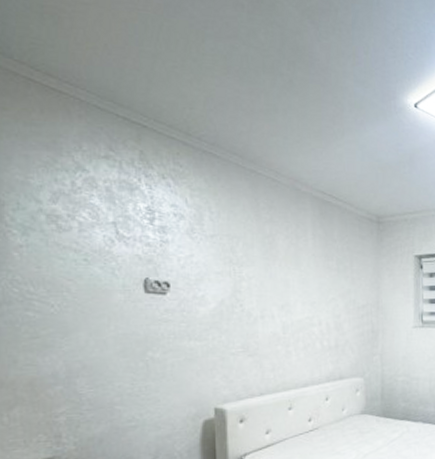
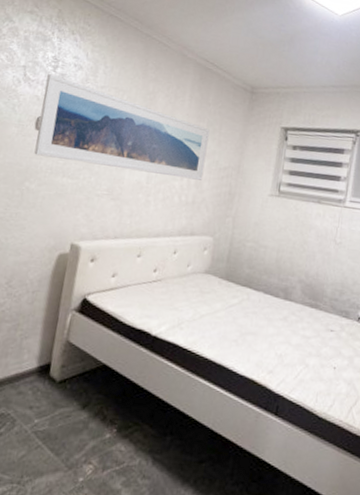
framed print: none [145,228,342,323] -> present [34,74,210,181]

